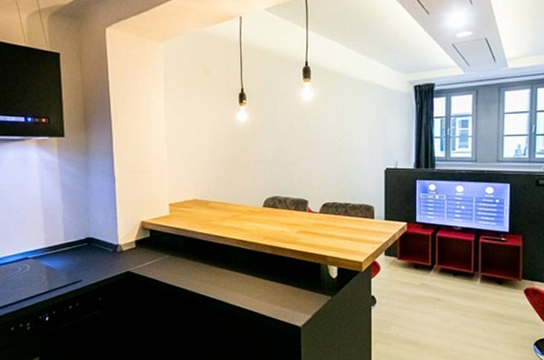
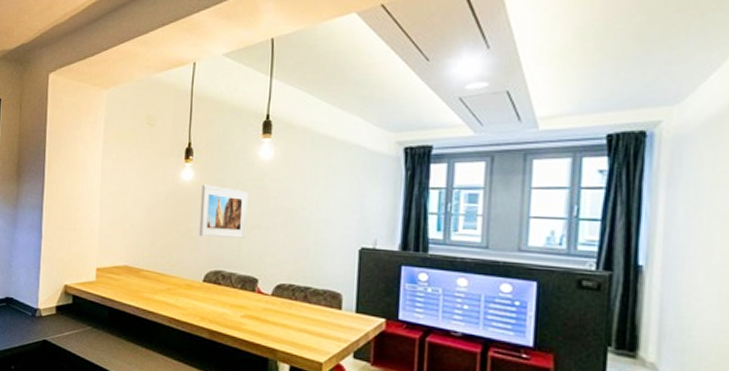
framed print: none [256,124,295,170] -> present [199,184,248,238]

